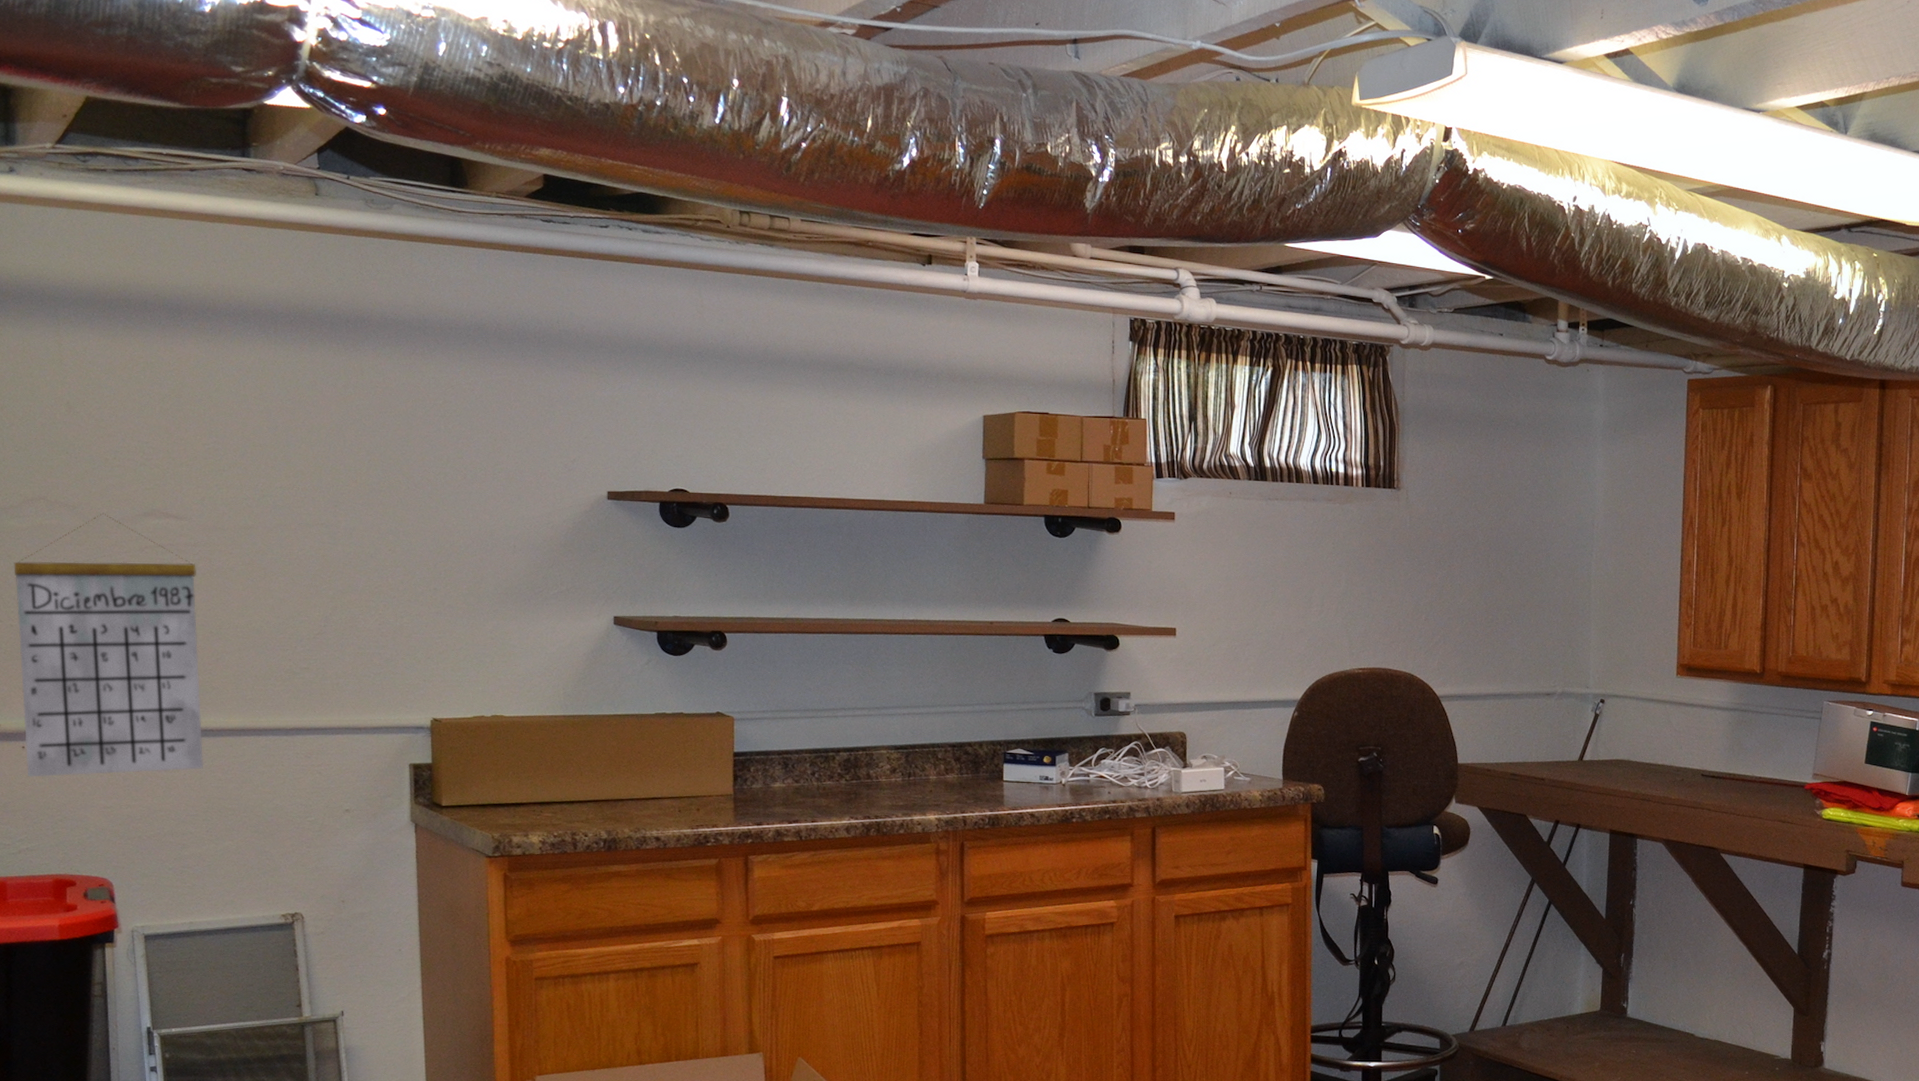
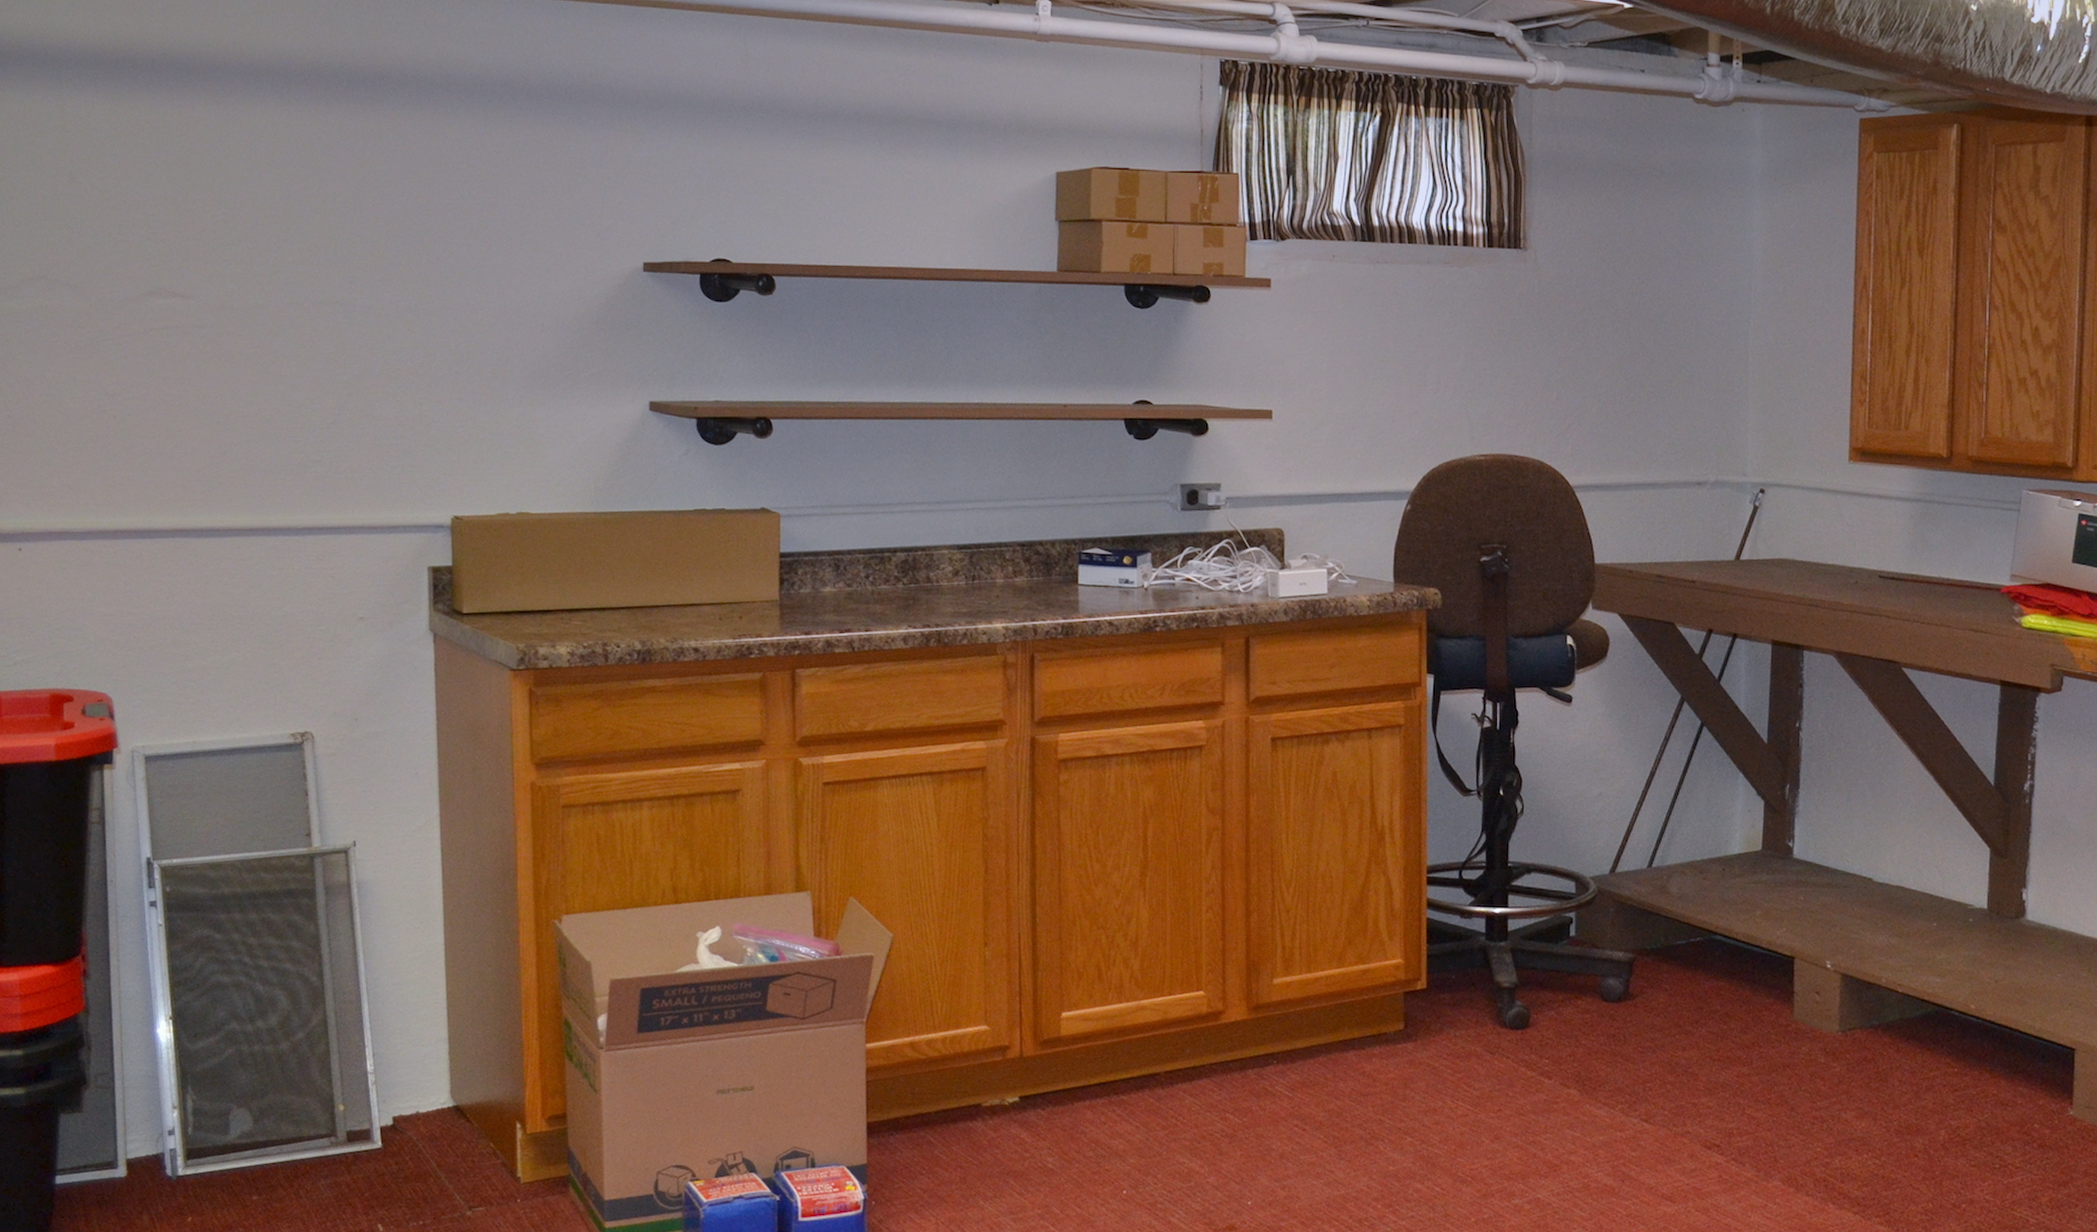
calendar: present [14,513,204,777] -> none [12,292,210,582]

